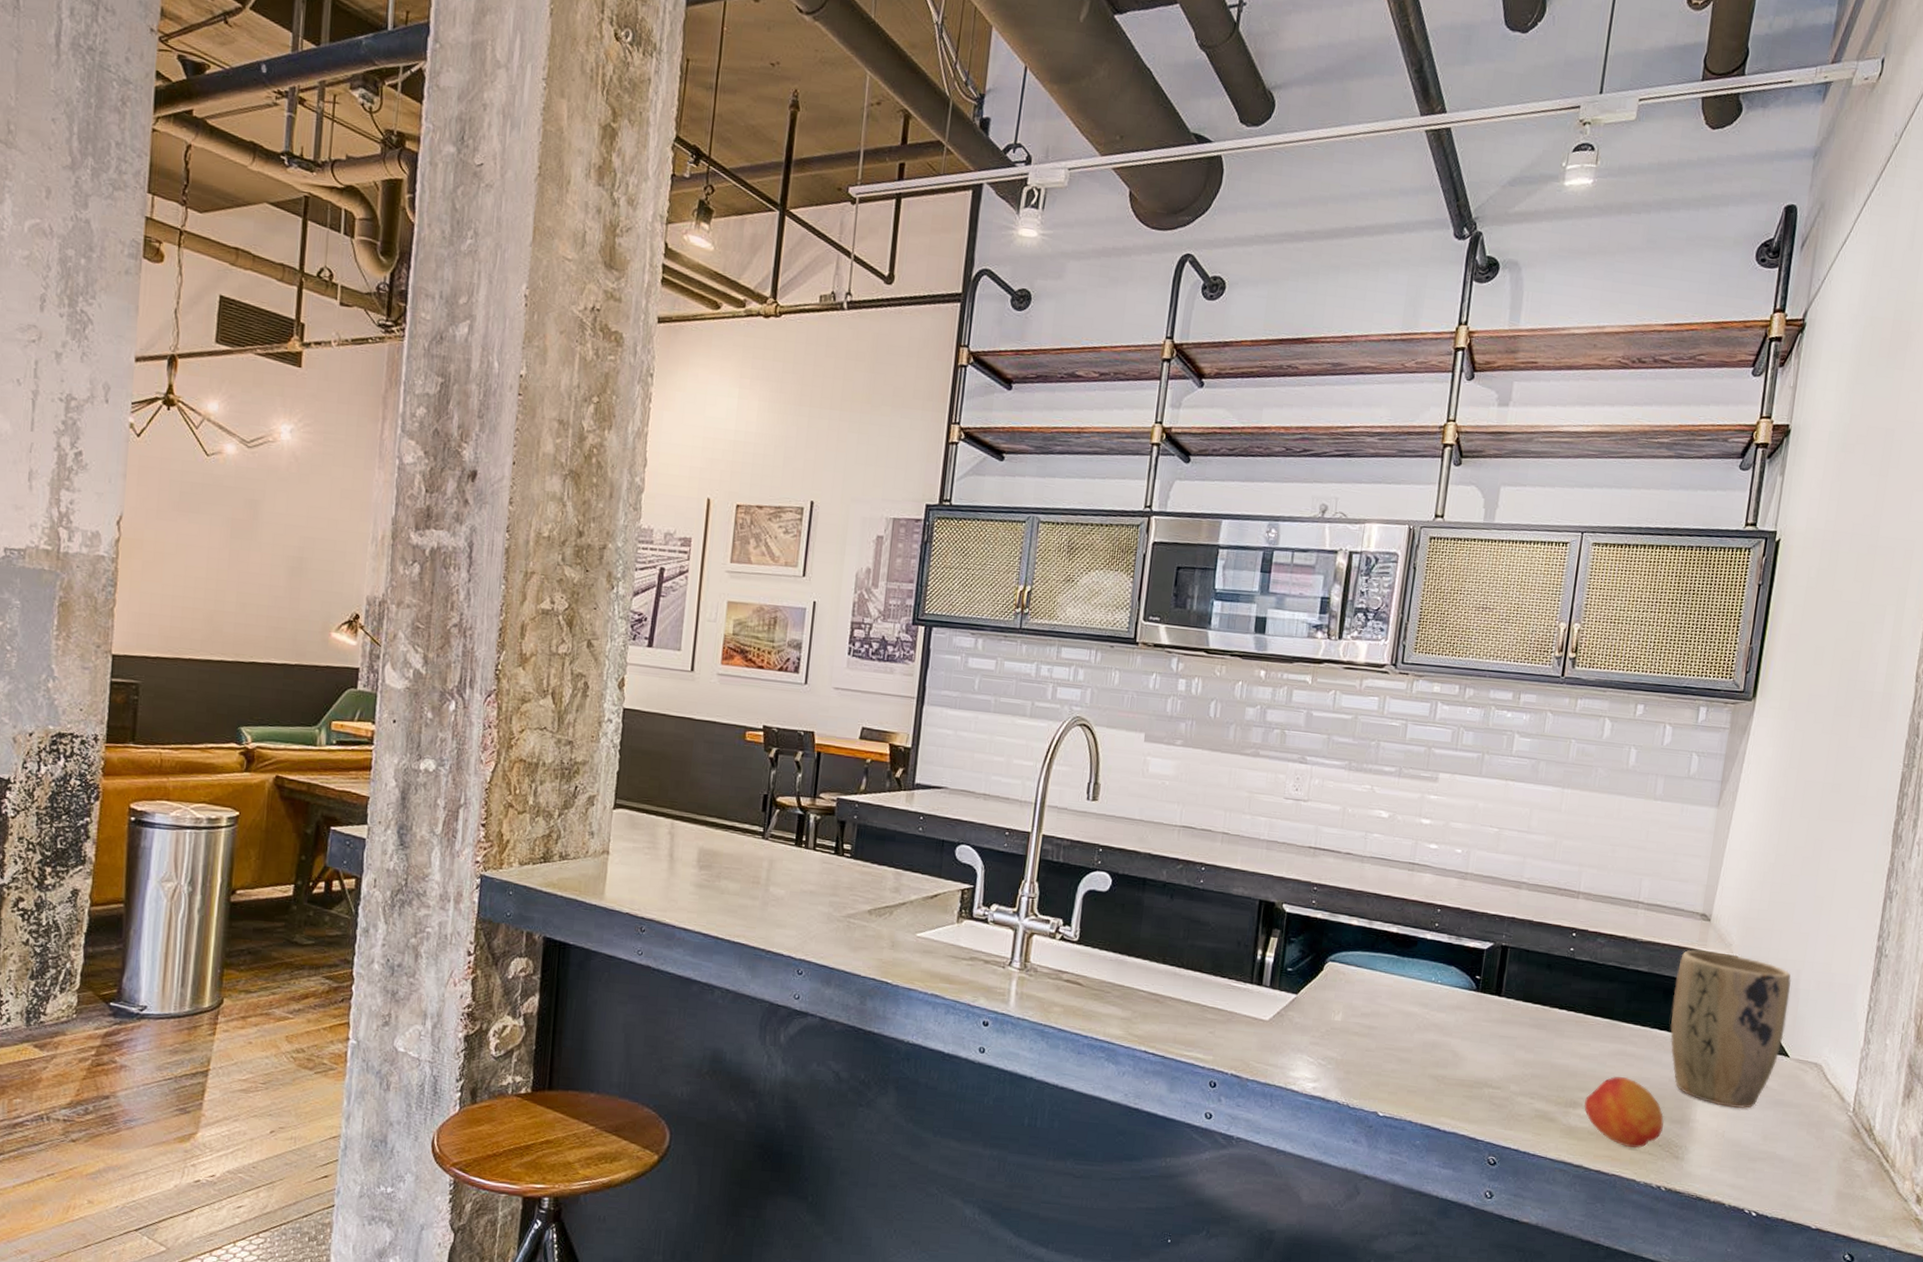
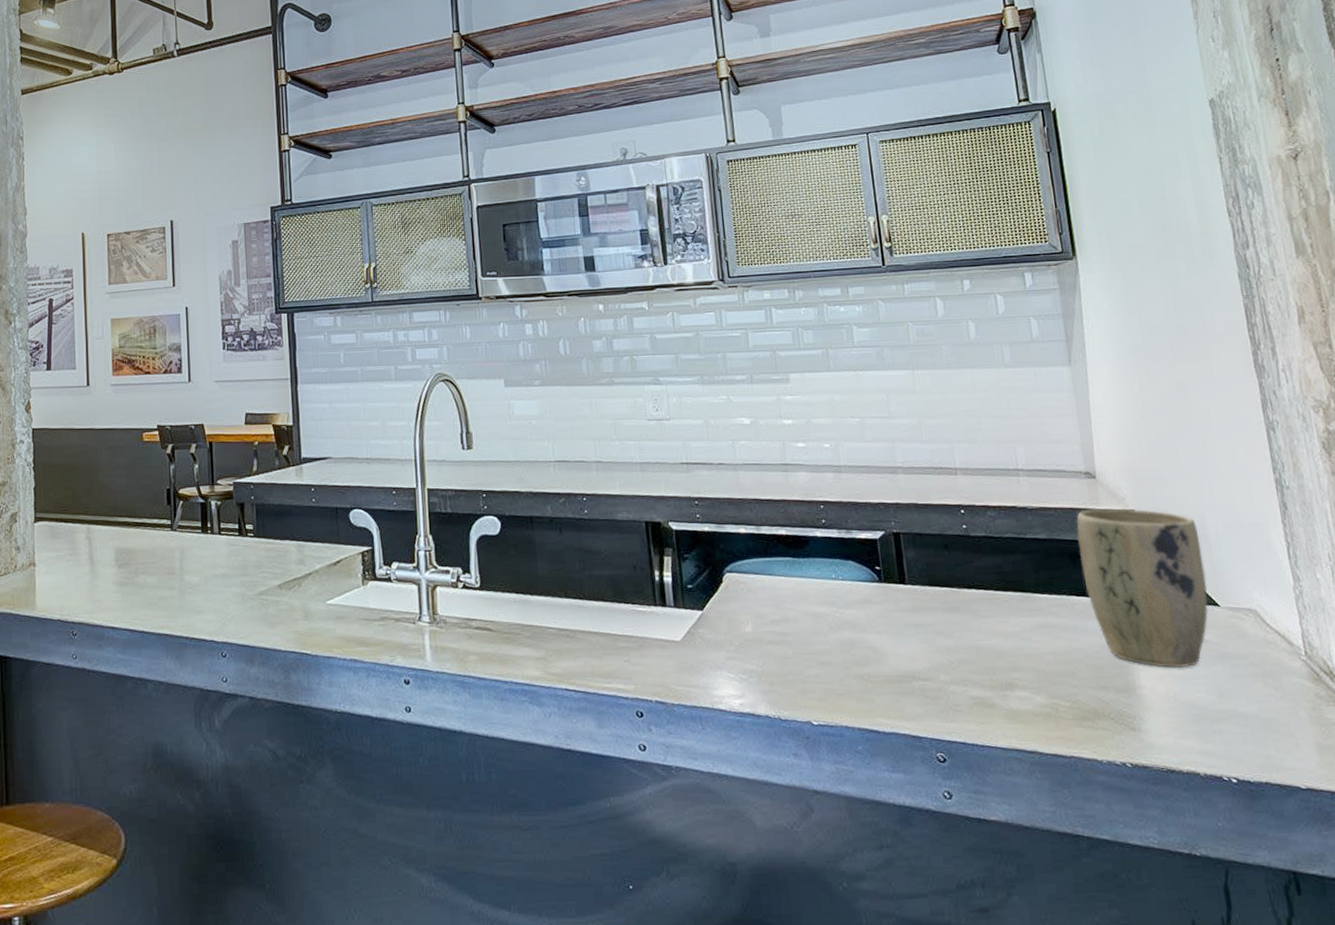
fruit: present [1584,1077,1664,1149] -> none [1020,651,1110,725]

